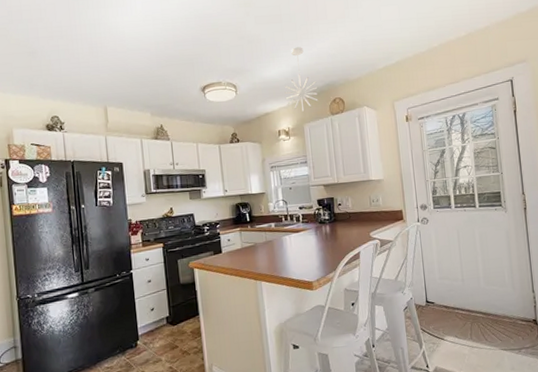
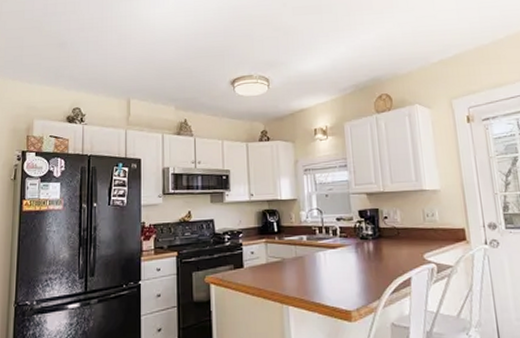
pendant light: present [285,47,319,112] -> none [323,38,362,109]

